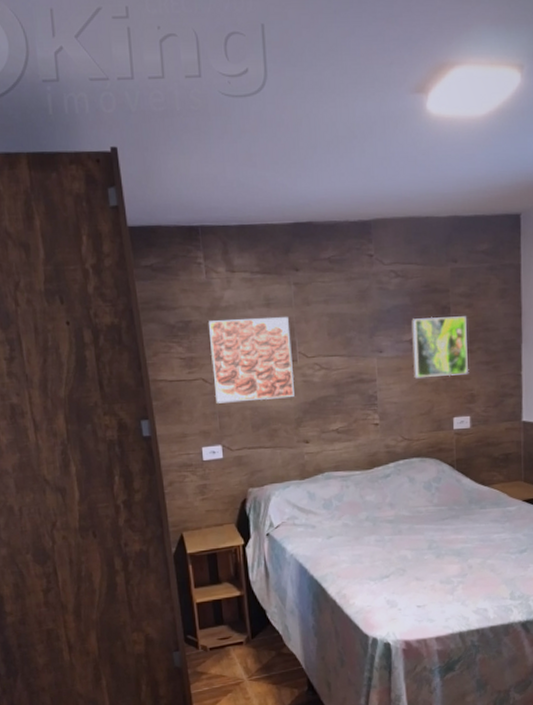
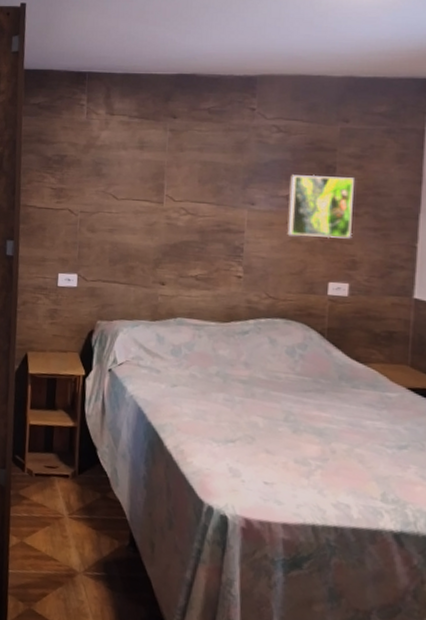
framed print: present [207,317,294,404] -> none [78,157,160,238]

